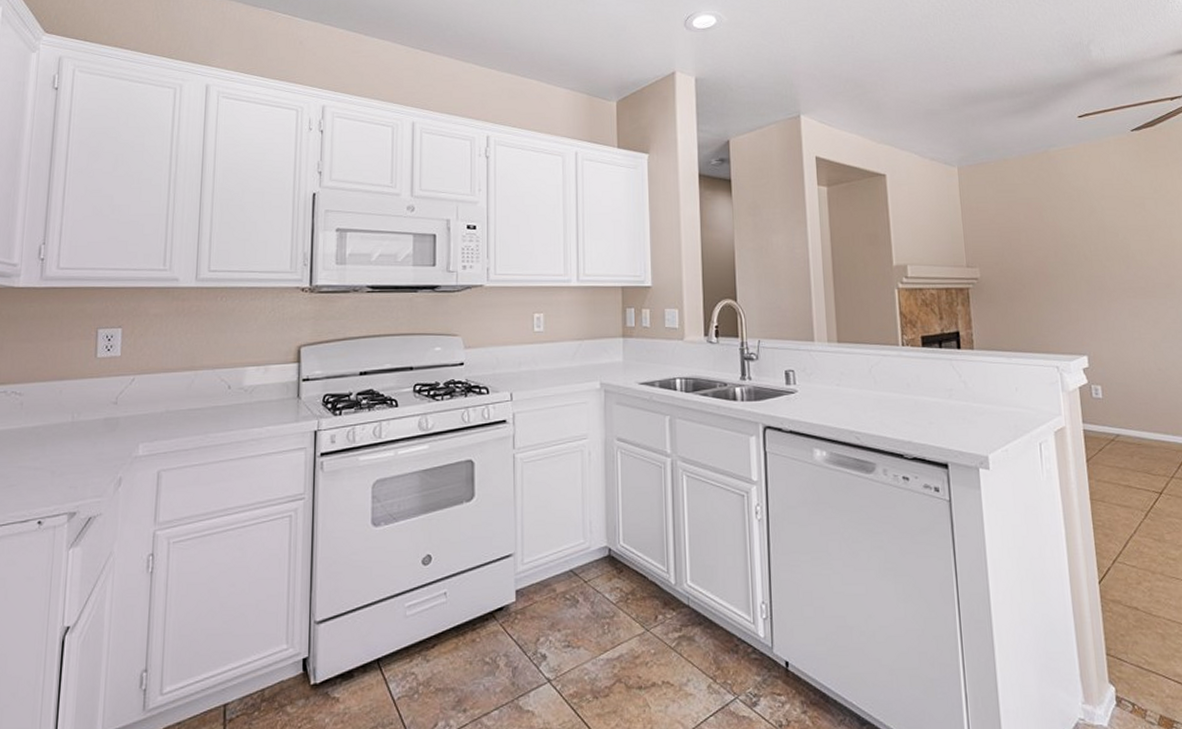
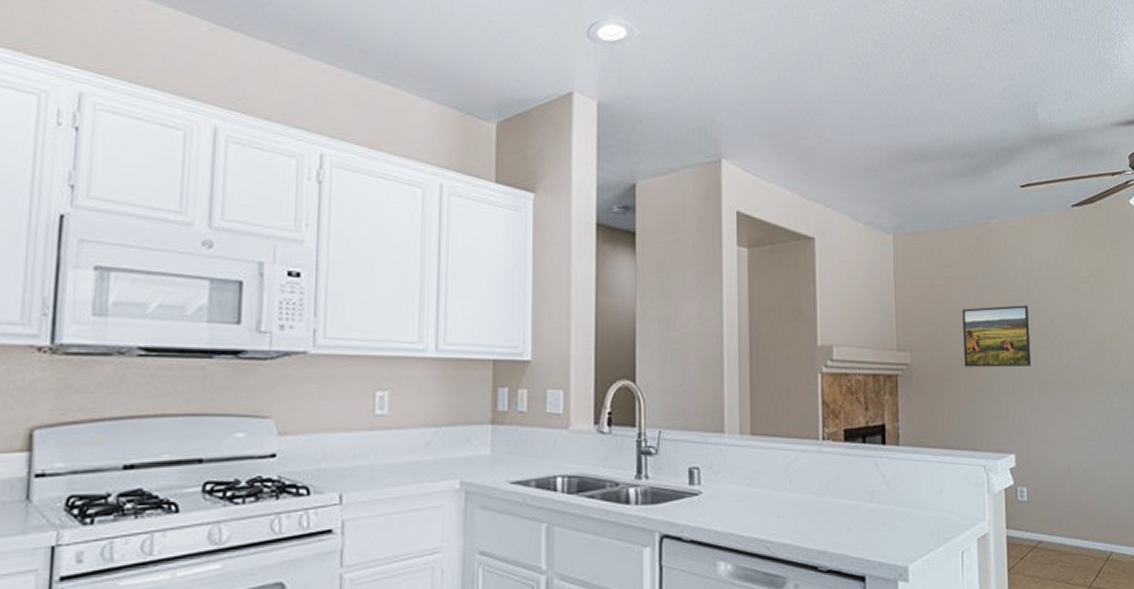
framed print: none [1027,222,1099,279] -> present [962,305,1032,367]

